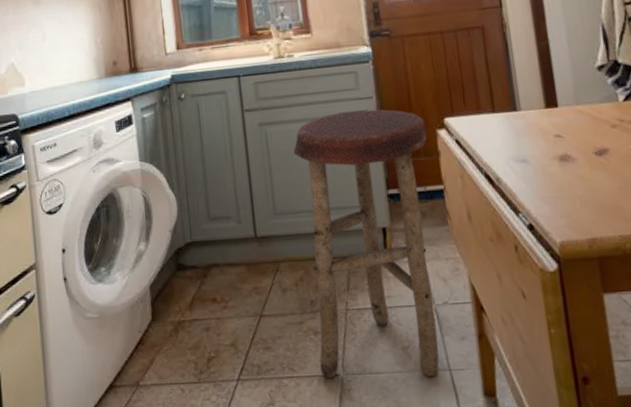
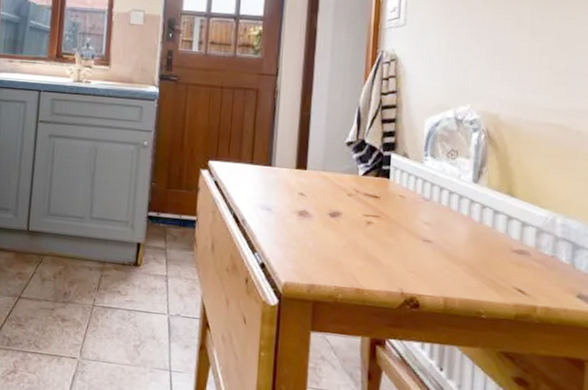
stool: present [293,109,439,378] -> none [61,138,192,373]

